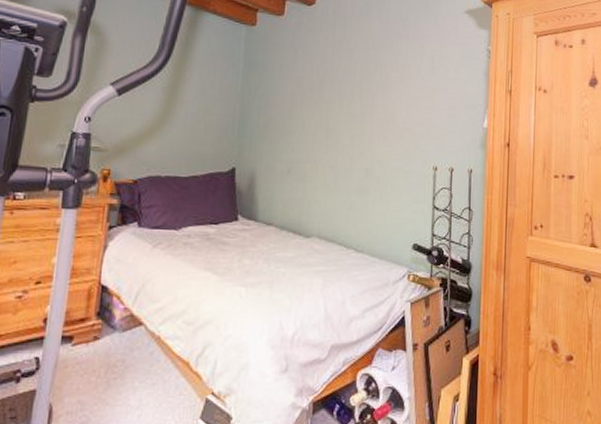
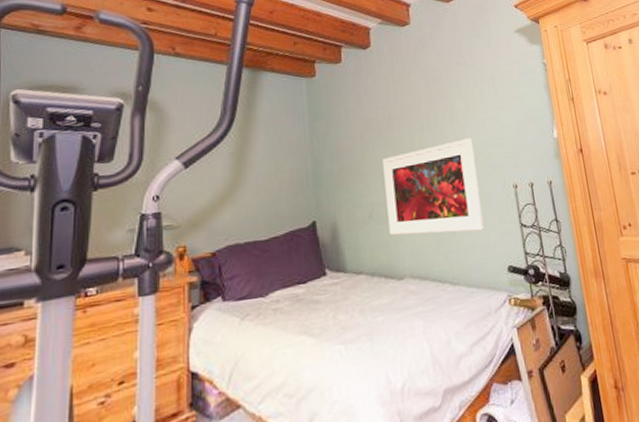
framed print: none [304,113,401,205] -> present [382,138,484,236]

